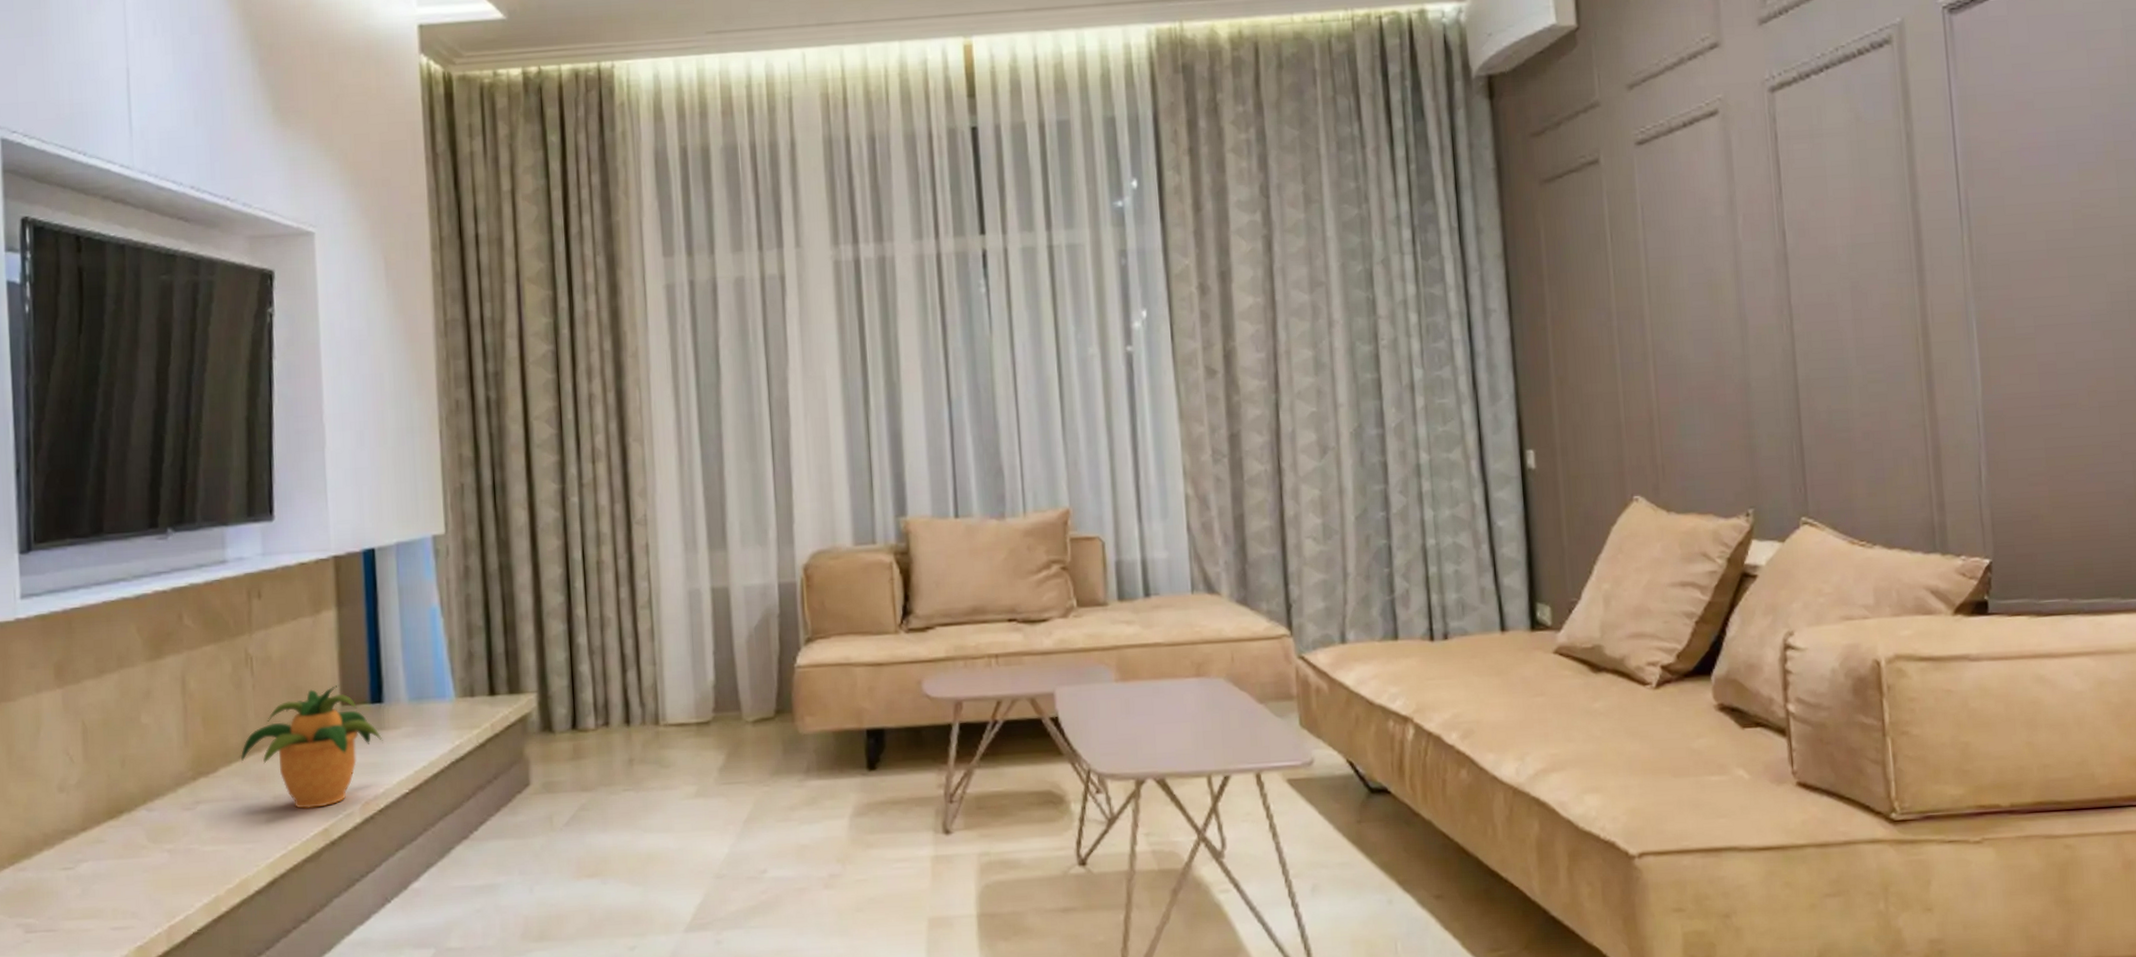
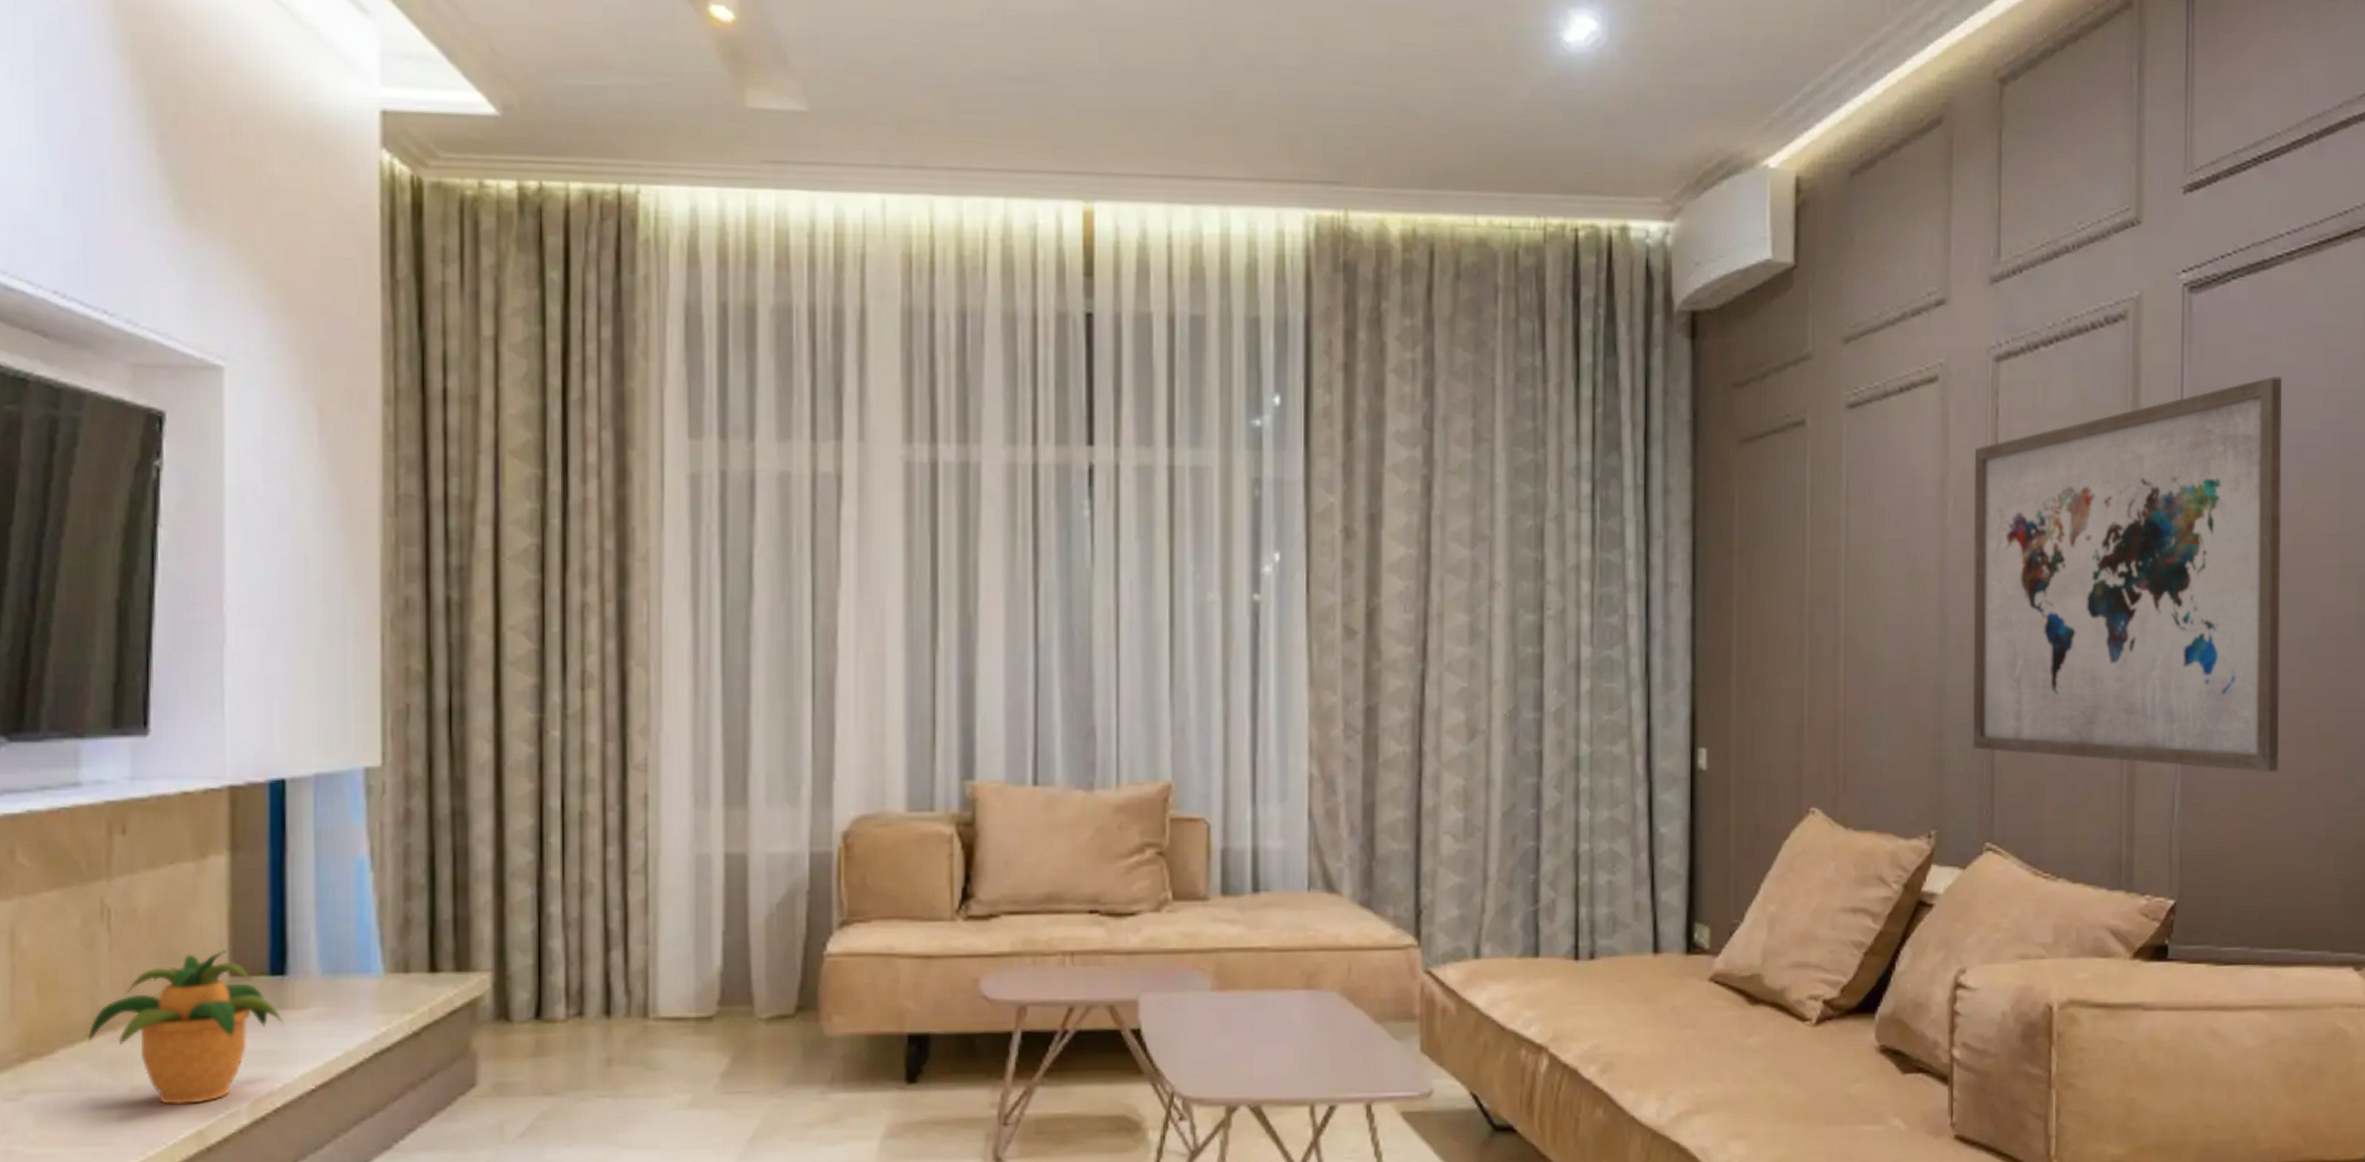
wall art: none [1759,80,2082,438] -> present [1972,377,2282,772]

